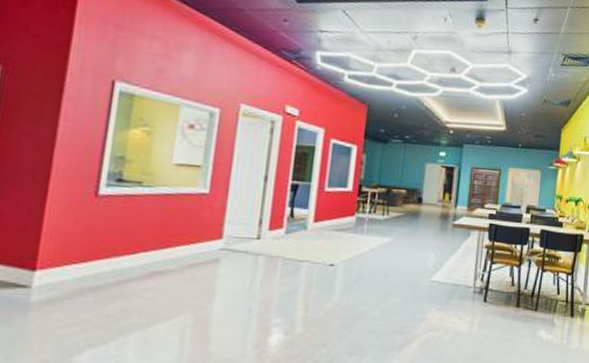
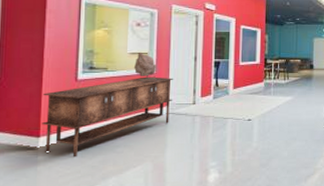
sideboard: none [41,197,234,302] -> present [42,76,174,158]
sculpture bust: none [178,163,212,206] -> present [133,52,157,82]

